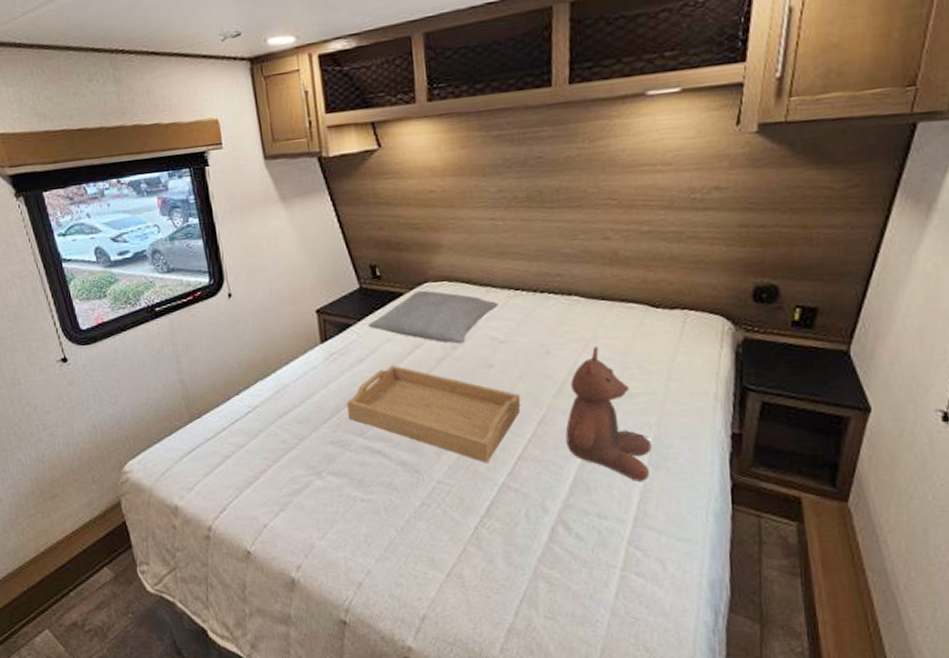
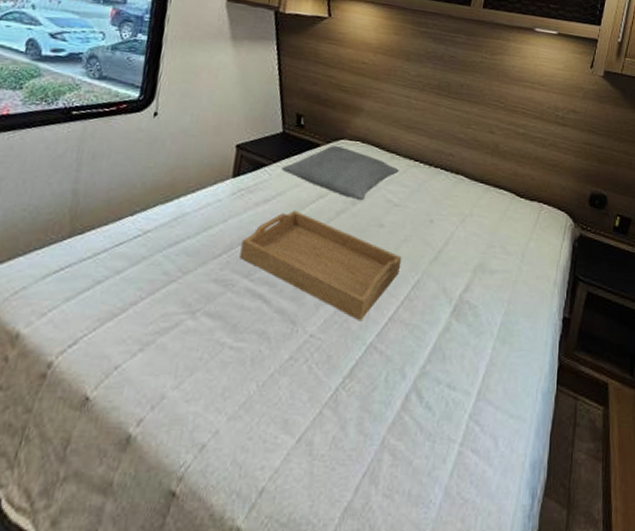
stuffed bear: present [565,346,652,481] -> none [432,222,502,355]

